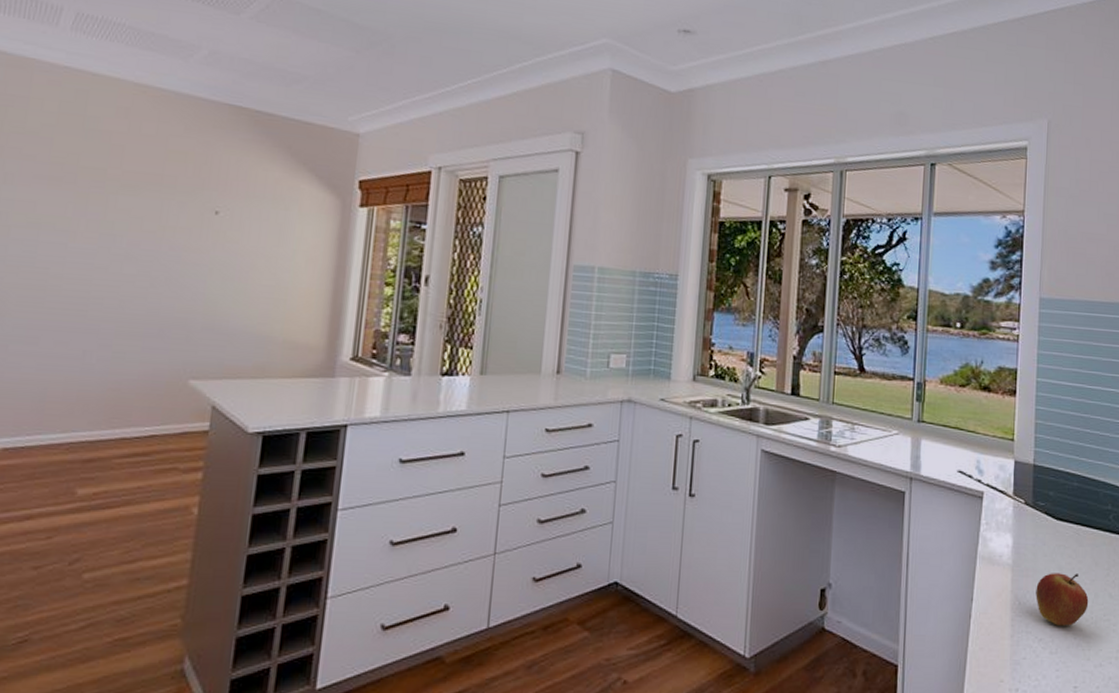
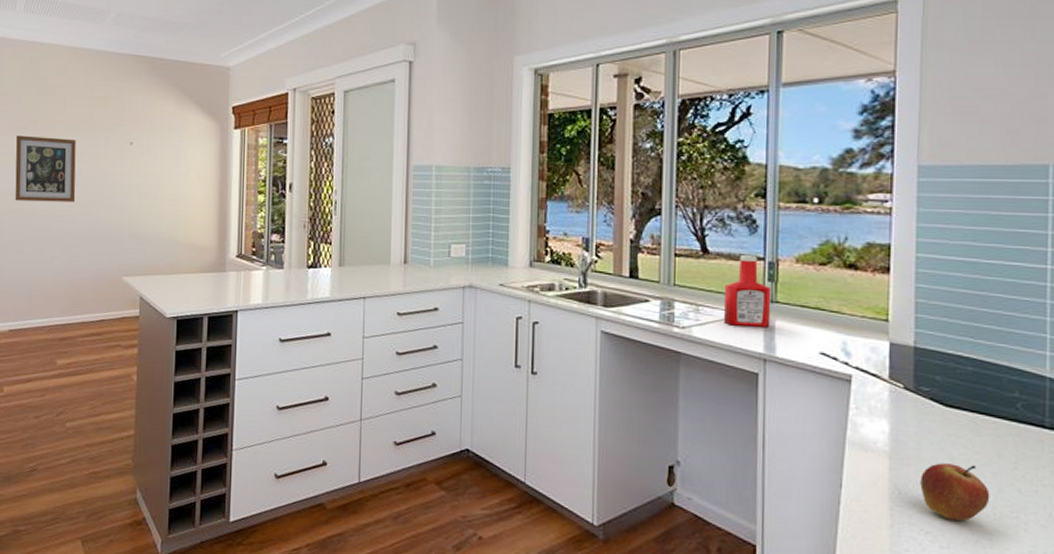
wall art: none [30,188,136,282] -> present [15,135,76,202]
ketchup bottle: none [877,375,919,446] -> present [724,255,771,327]

